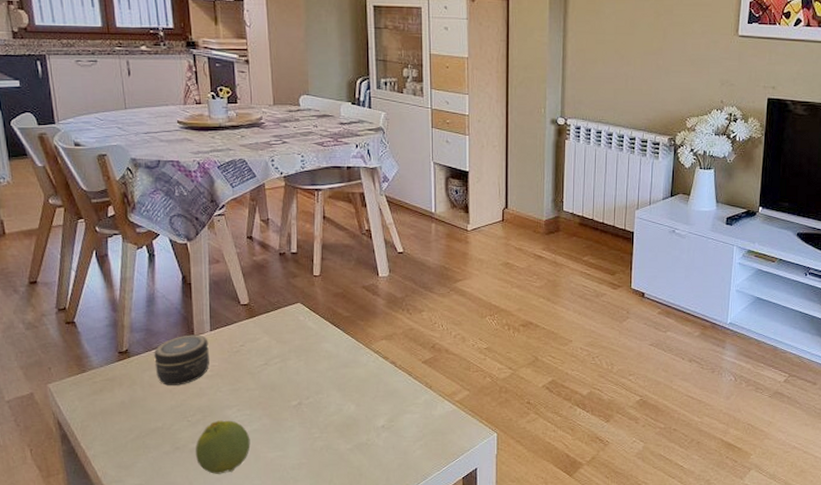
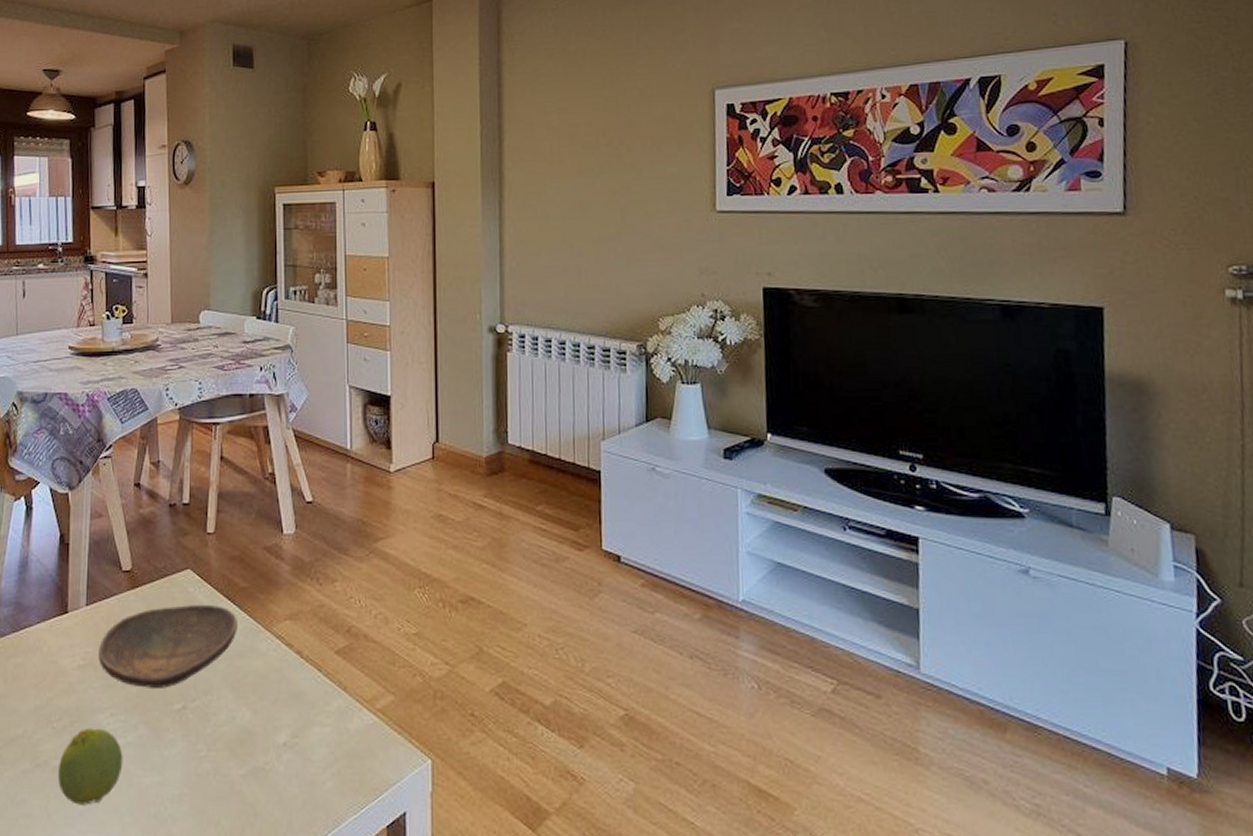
jar: present [154,334,209,385] -> none [21,610,83,678]
decorative bowl: none [224,330,342,390] -> present [99,605,238,688]

